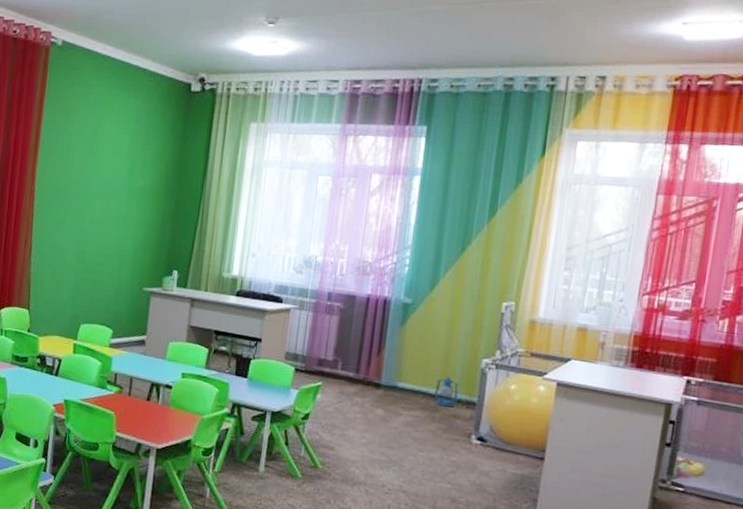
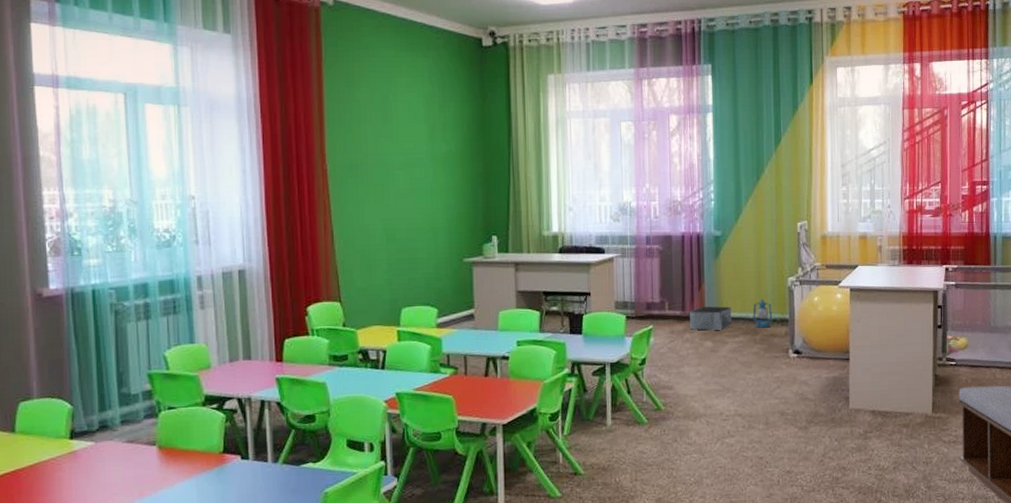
storage bin: none [362,373,411,400] -> present [690,306,731,331]

